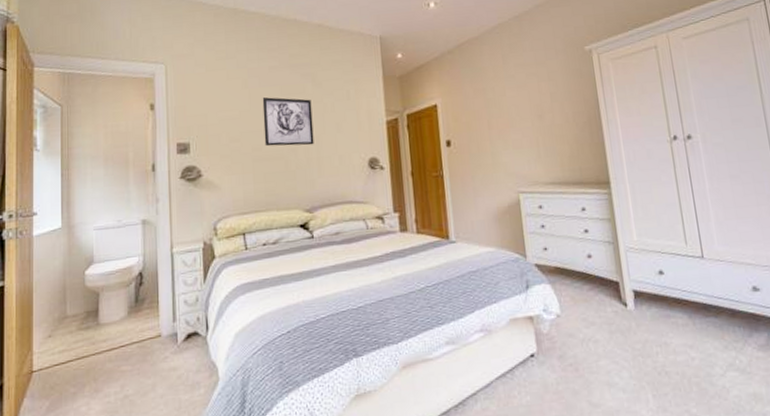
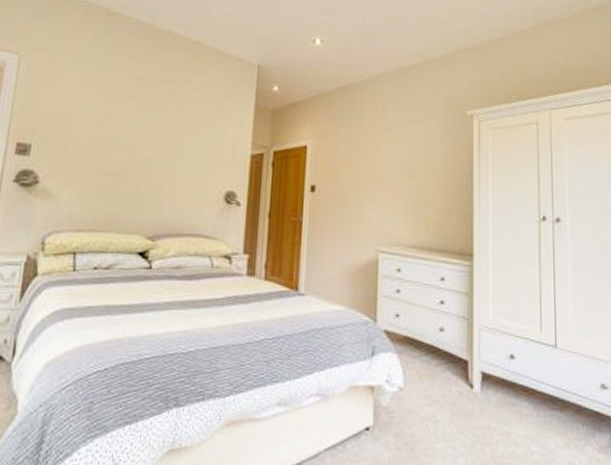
wall art: present [262,97,314,147] -> none [115,109,174,168]

